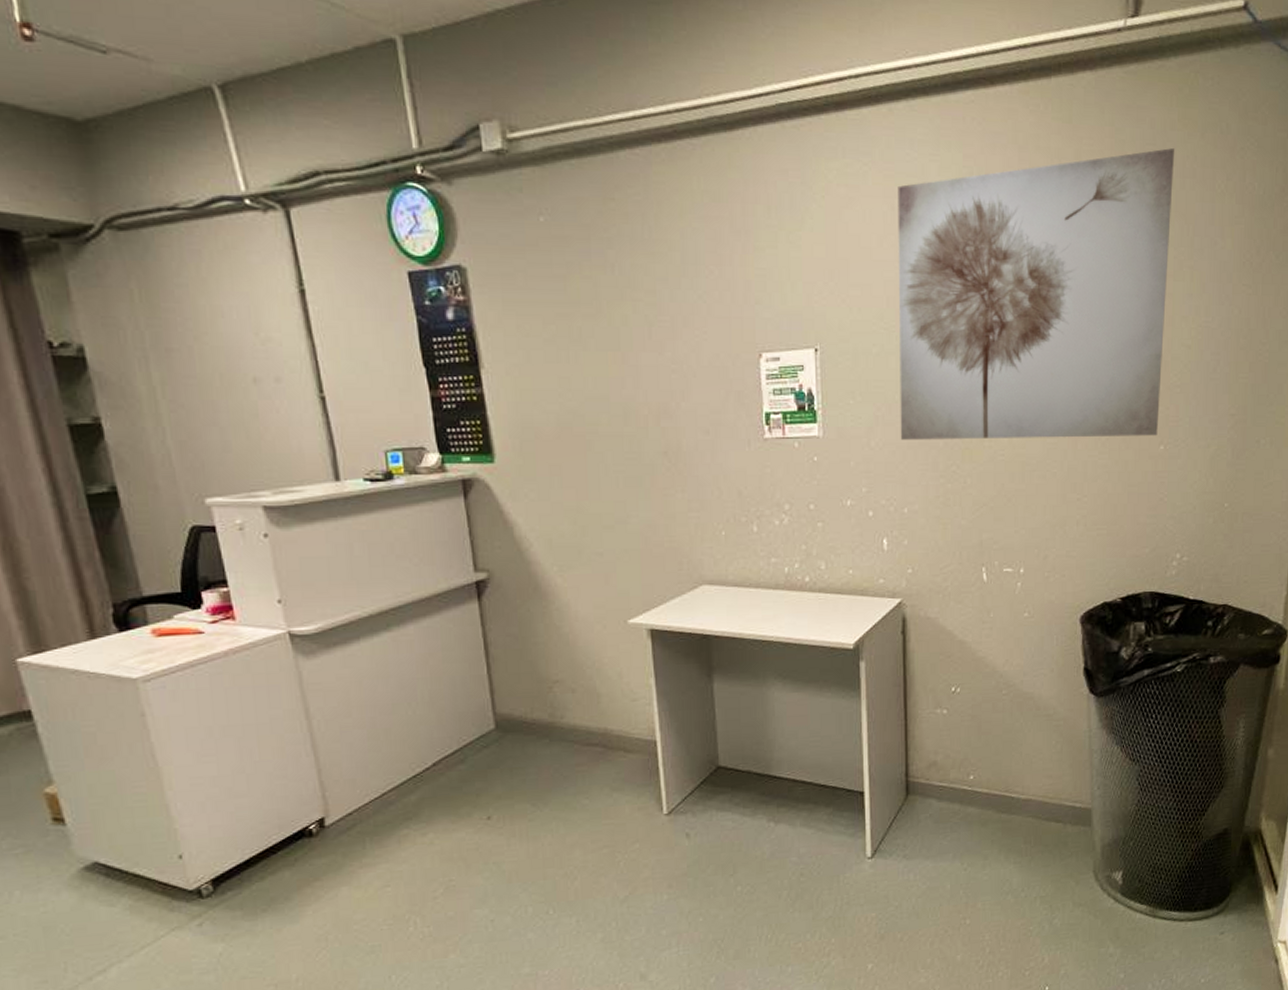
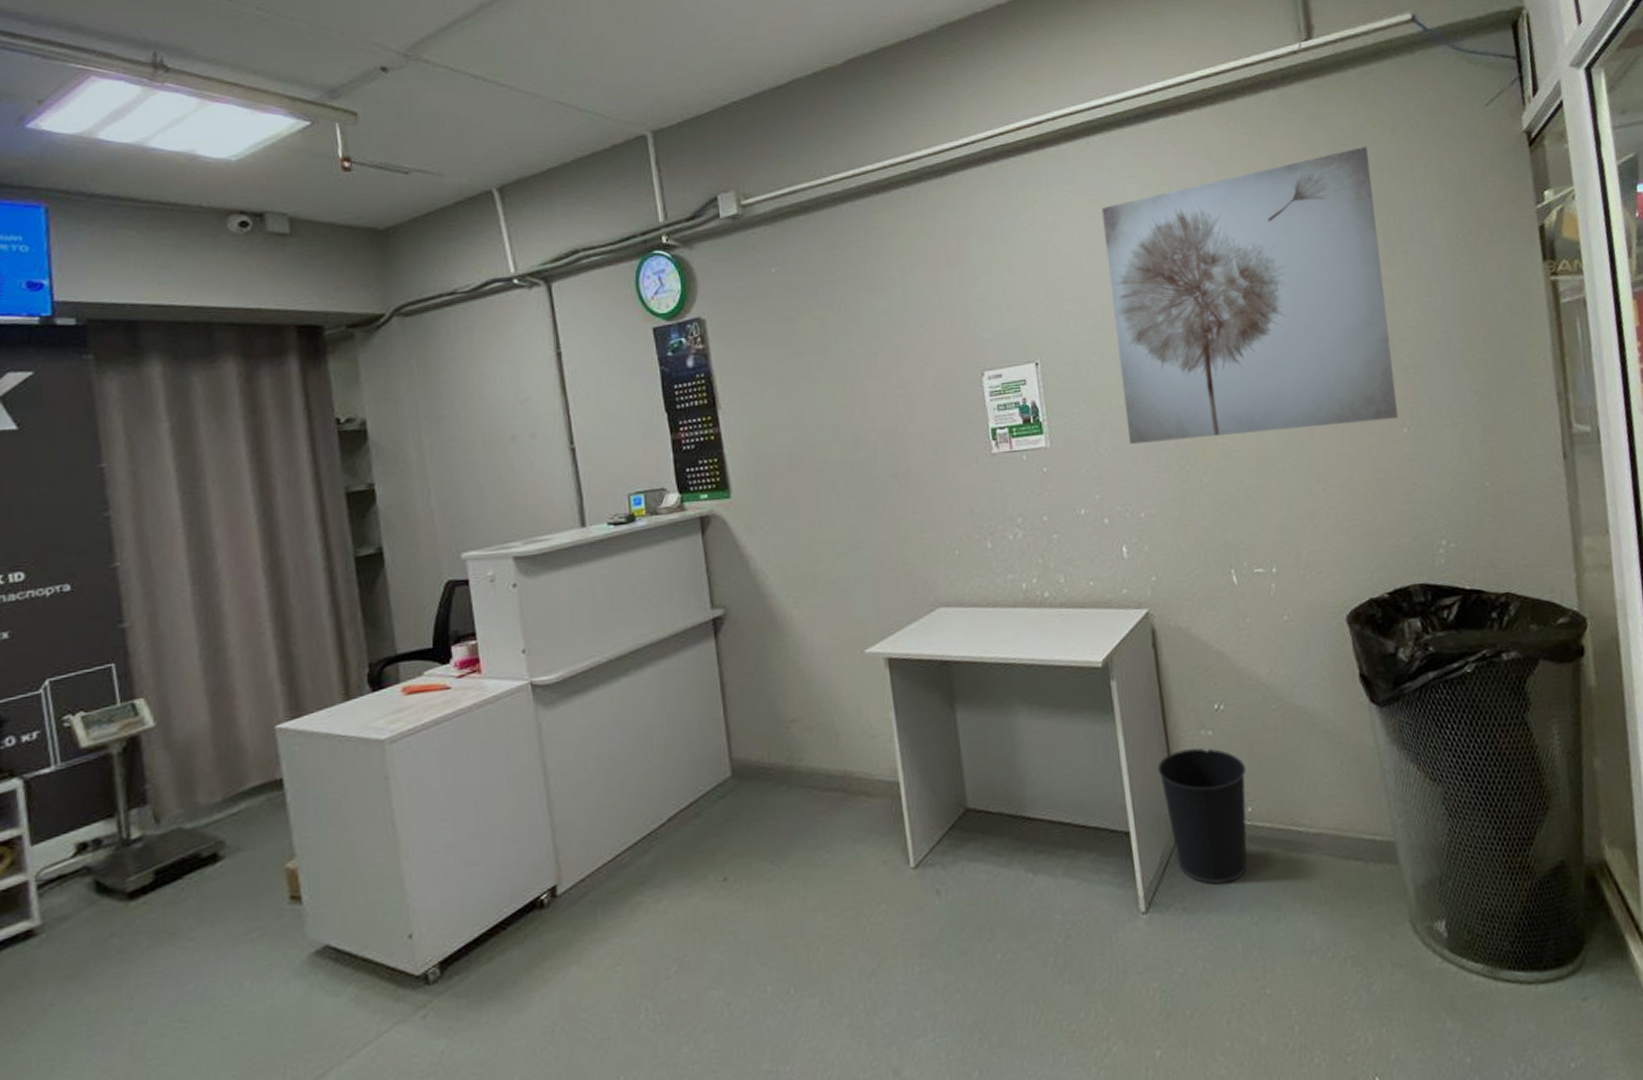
wastebasket: none [894,724,972,837] -> present [1157,747,1248,885]

